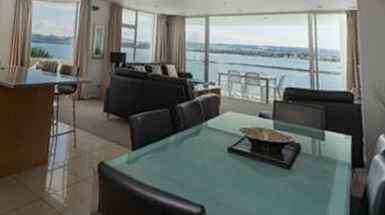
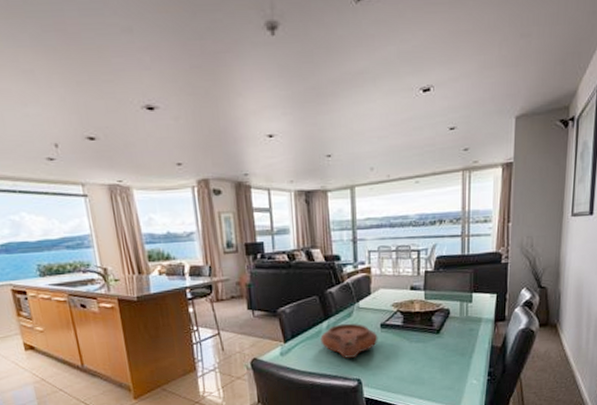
plate: none [167,140,225,180] -> present [320,323,378,358]

